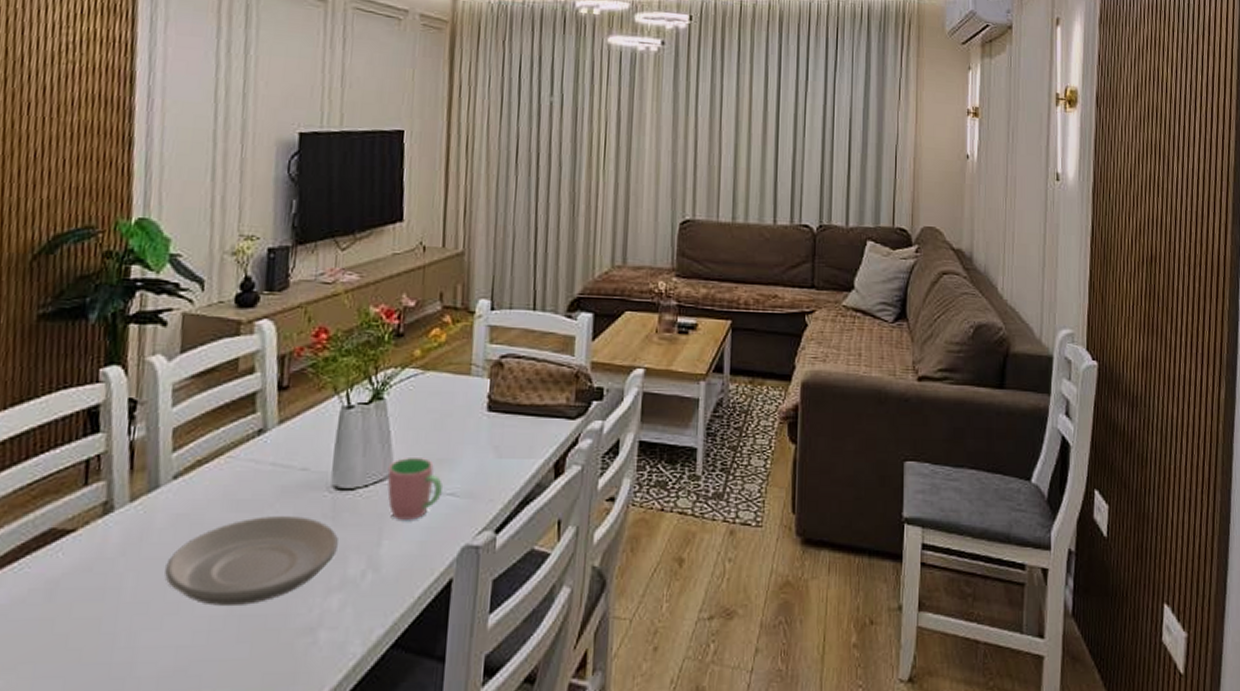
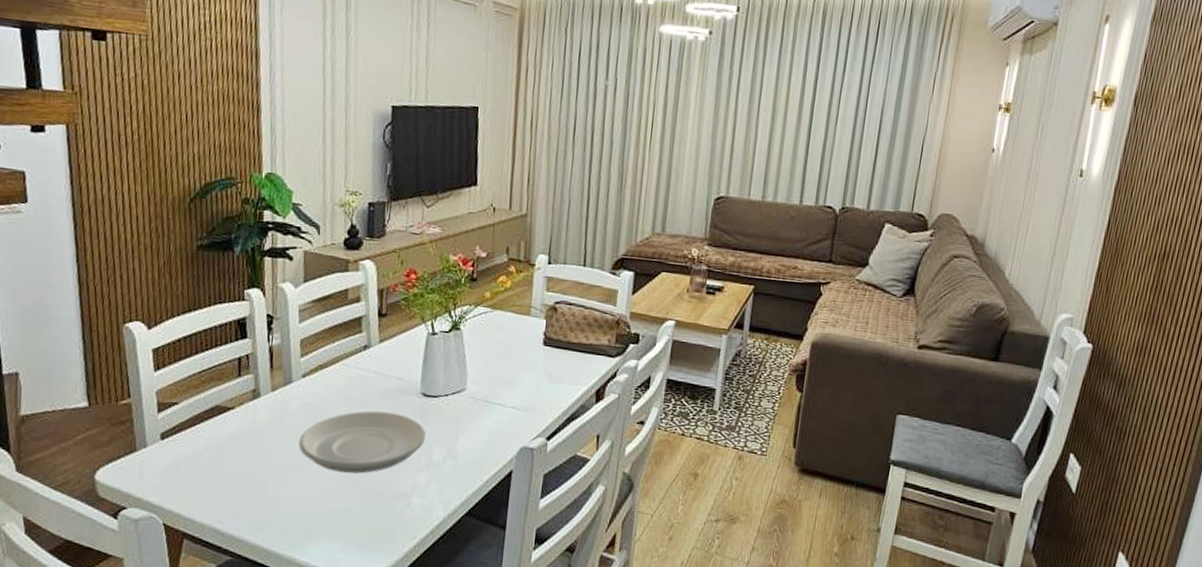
cup: present [387,458,444,520] -> none [463,376,507,424]

